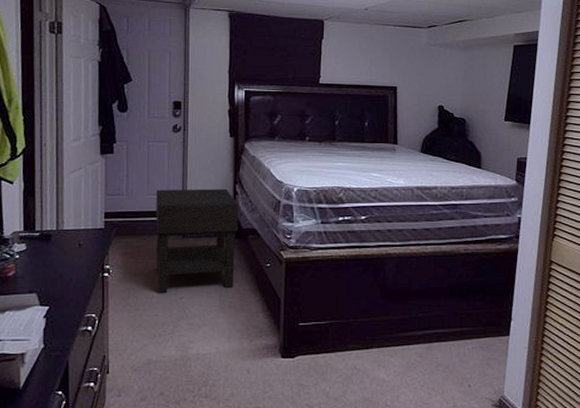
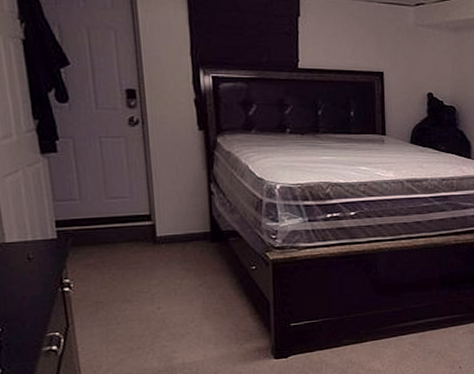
nightstand: present [156,188,239,293] -> none [117,188,217,305]

